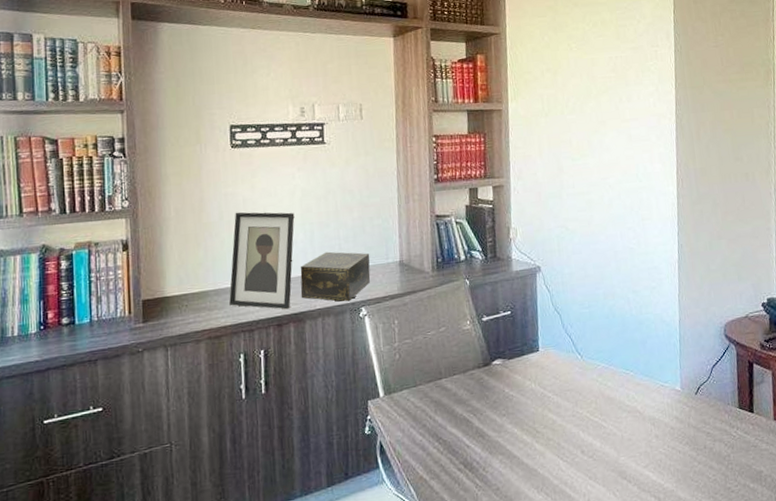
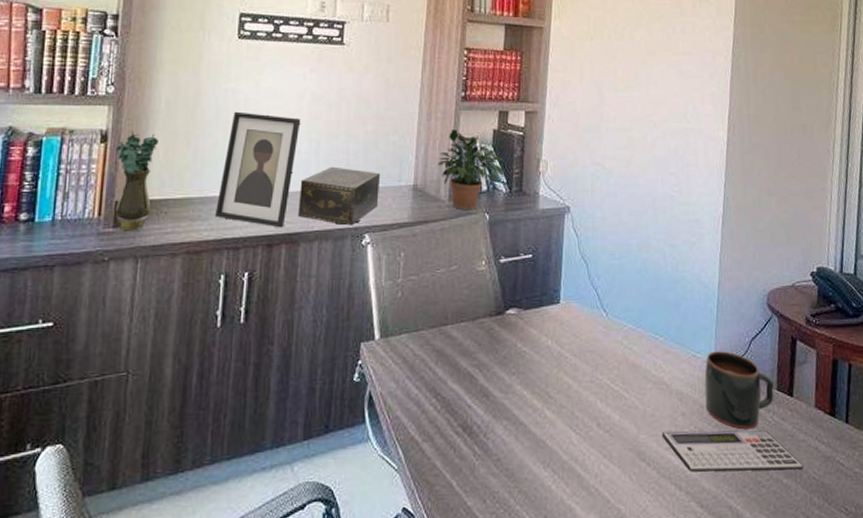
vase: none [137,237,173,325] -> present [115,130,158,231]
potted plant: none [419,209,479,279] -> present [438,130,505,211]
calculator: none [639,443,768,485] -> present [661,430,804,472]
mug: none [672,379,737,445] -> present [704,351,774,430]

